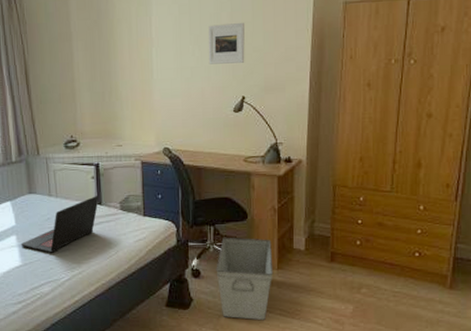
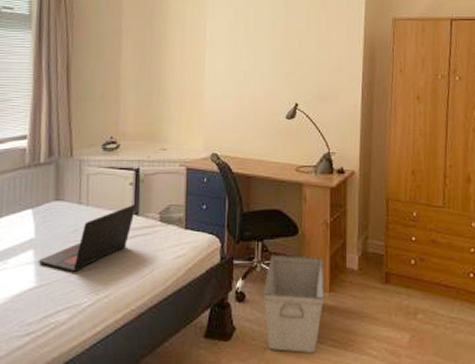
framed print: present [208,22,245,64] -> none [262,30,299,70]

